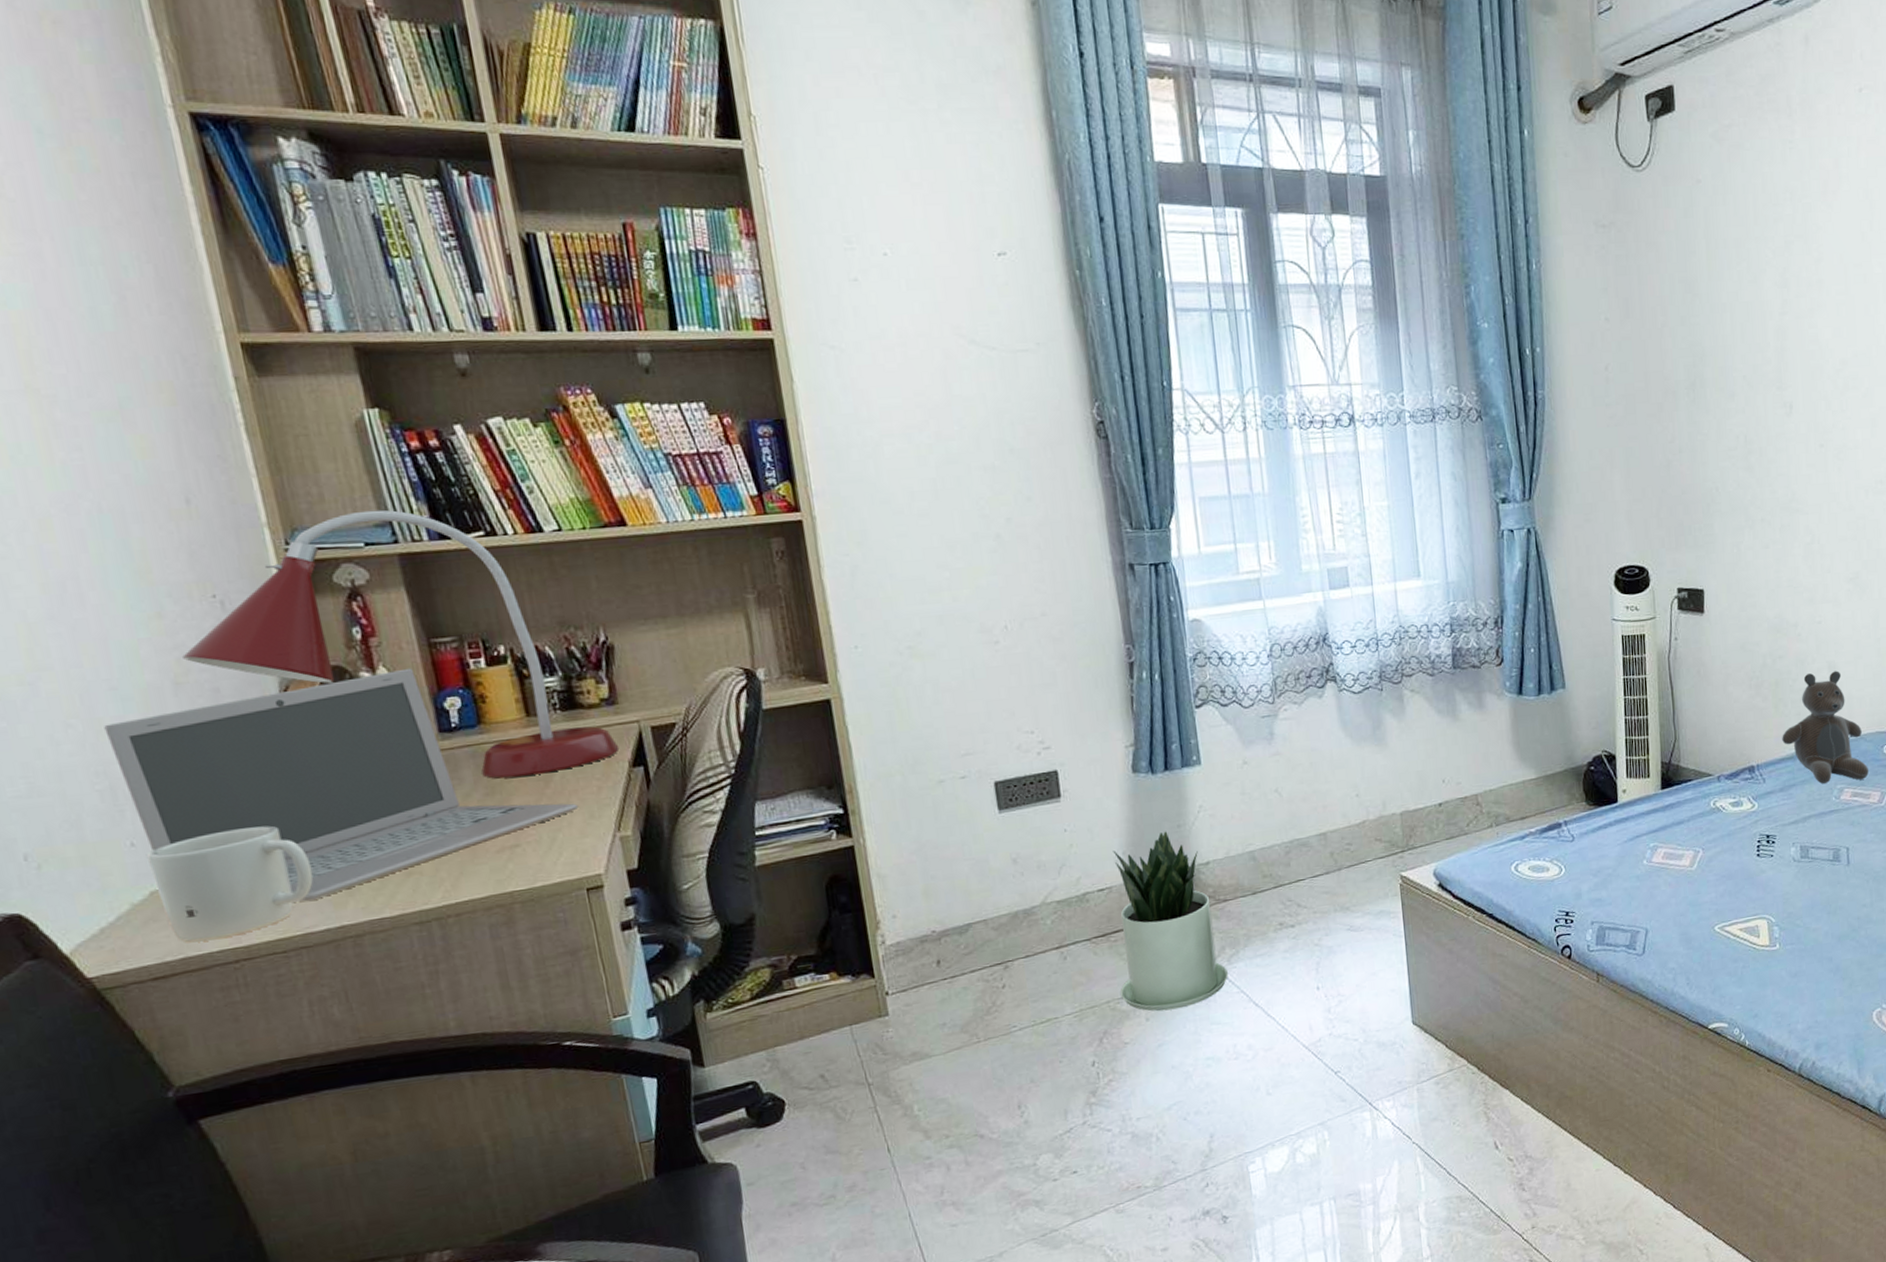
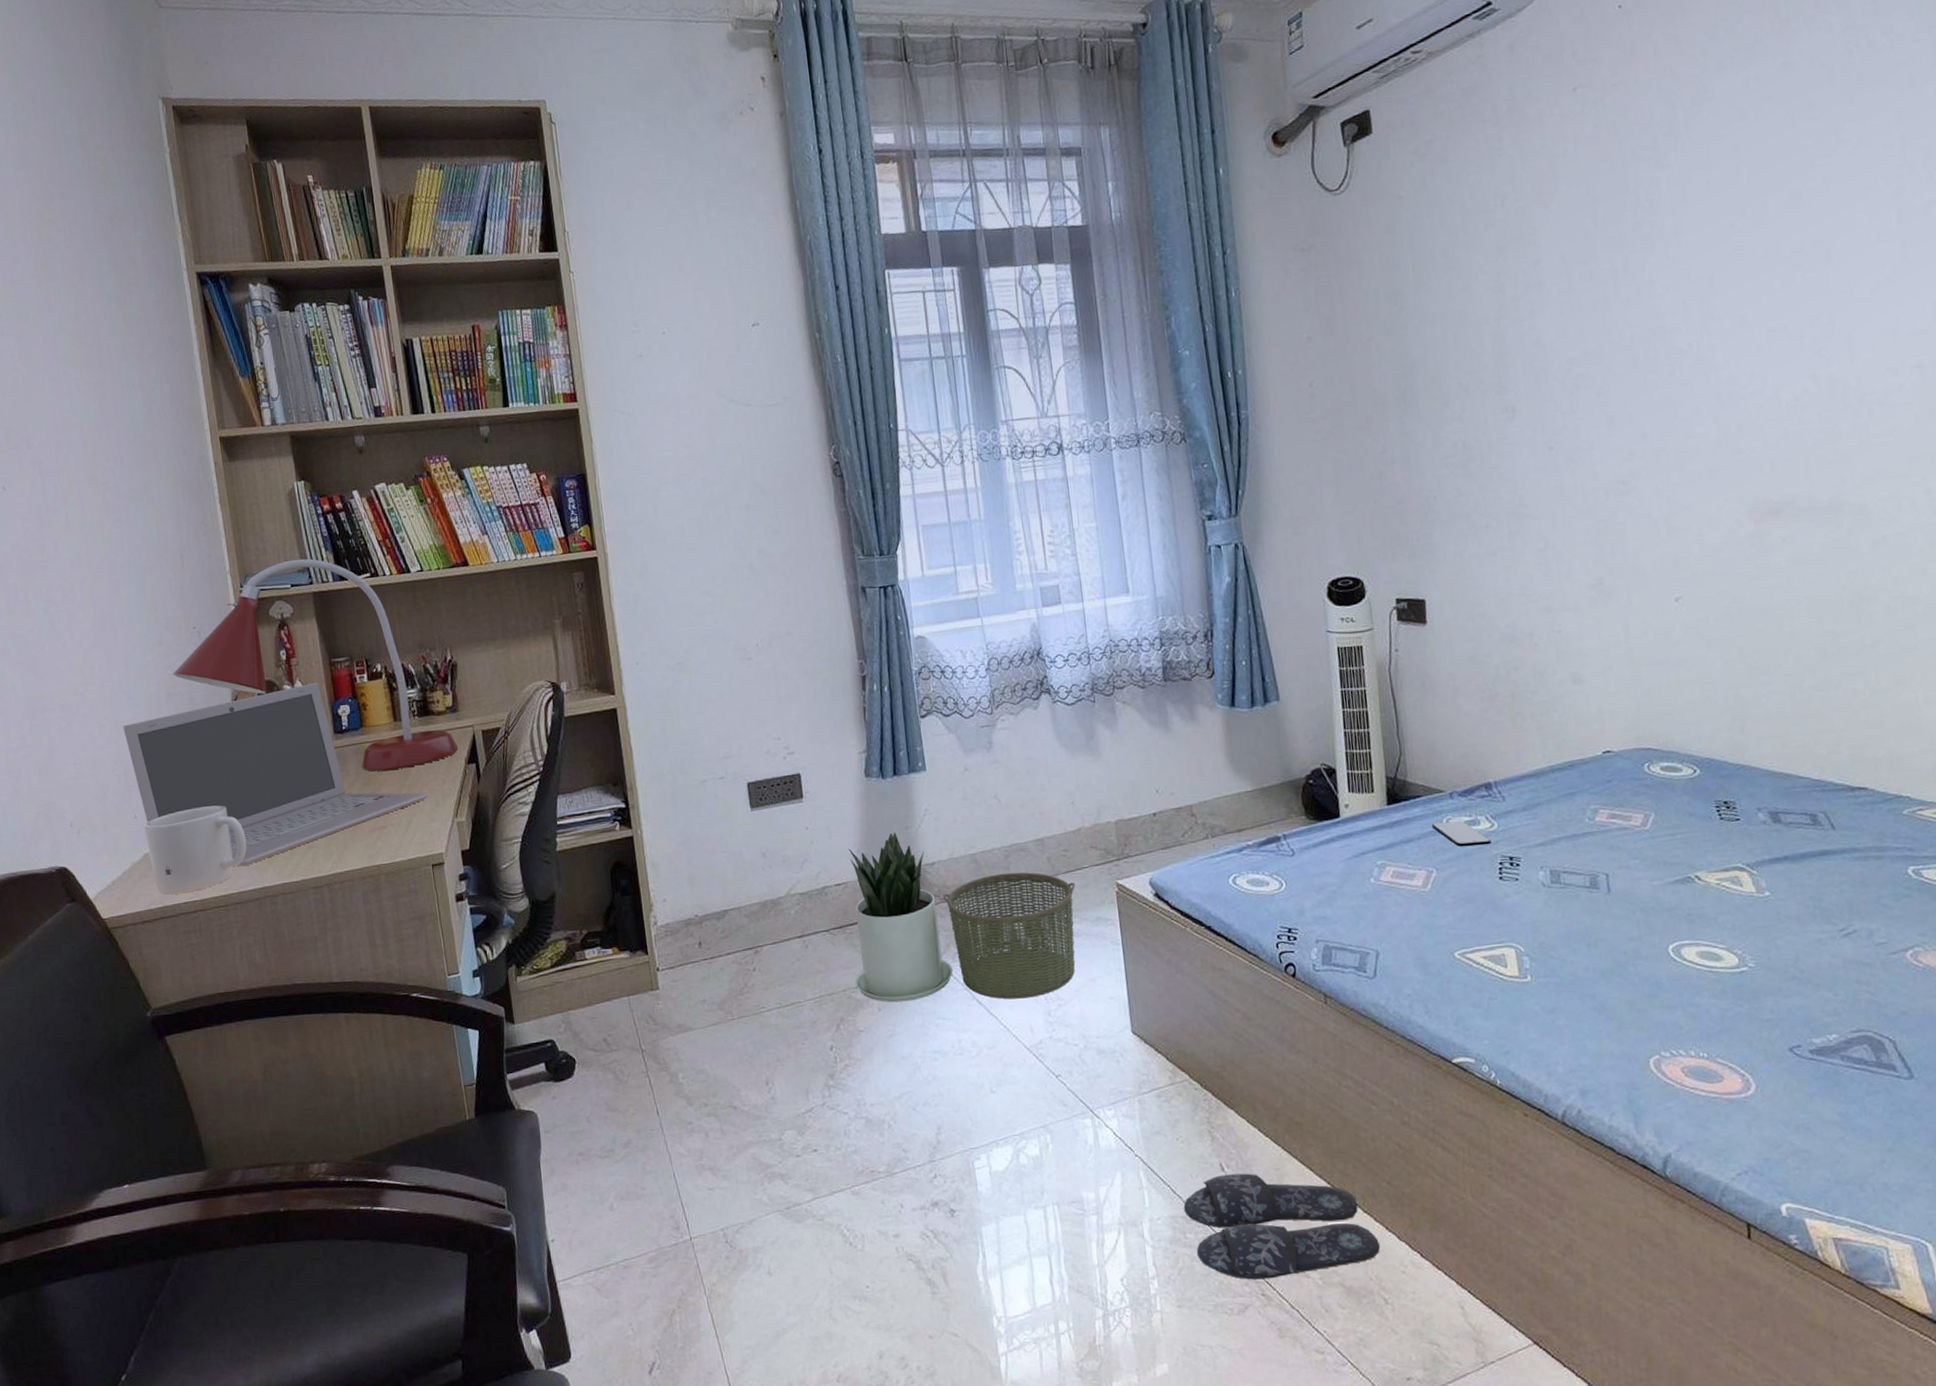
basket: none [1218,868,1359,999] -> present [943,872,1076,1000]
slippers: none [1458,1148,1638,1249] -> present [1183,1173,1380,1280]
smartphone: none [1701,802,1752,828] -> present [1432,820,1491,847]
stuffed animal: present [1782,670,1869,784] -> none [1522,682,1628,804]

